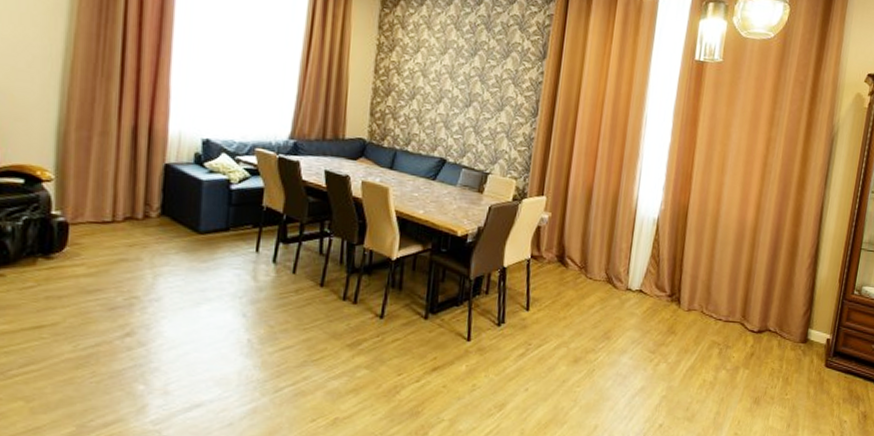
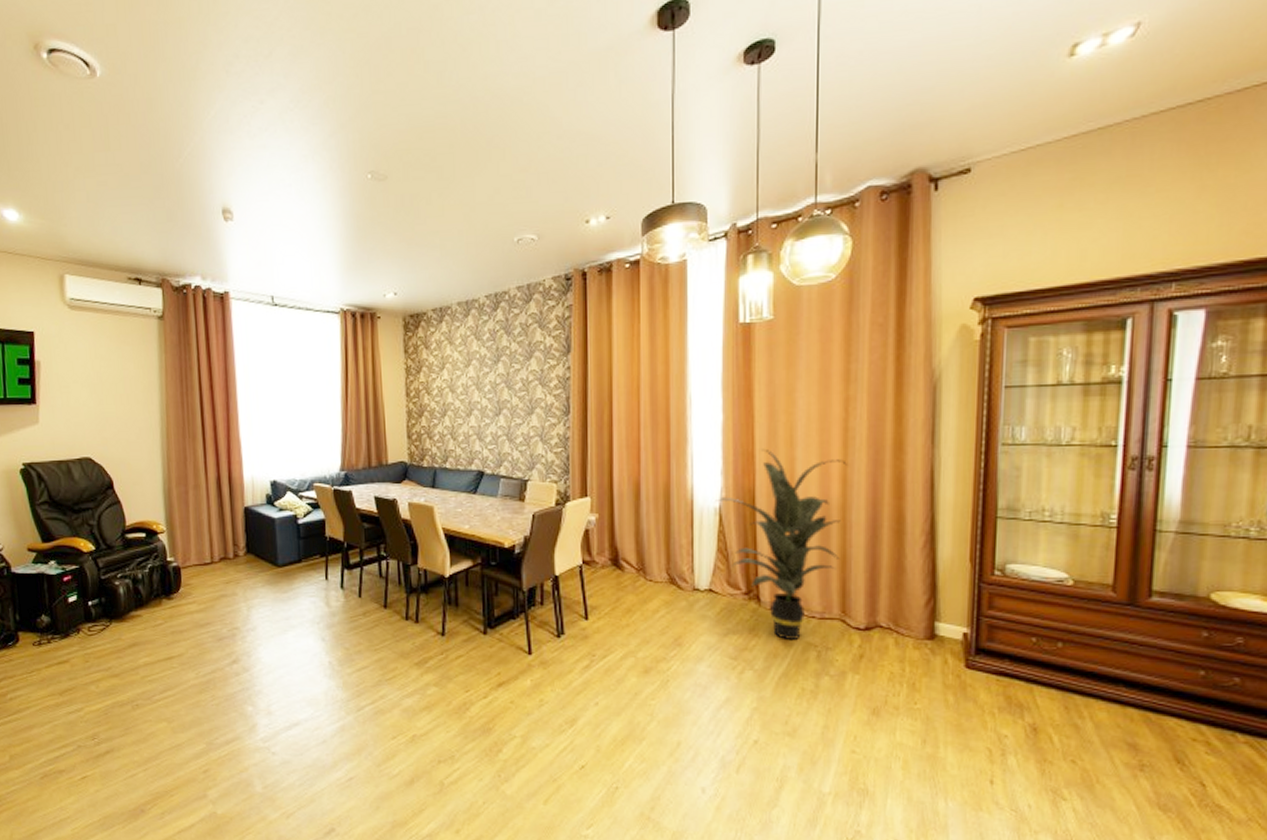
indoor plant: none [655,171,762,338] -> present [716,448,847,639]

